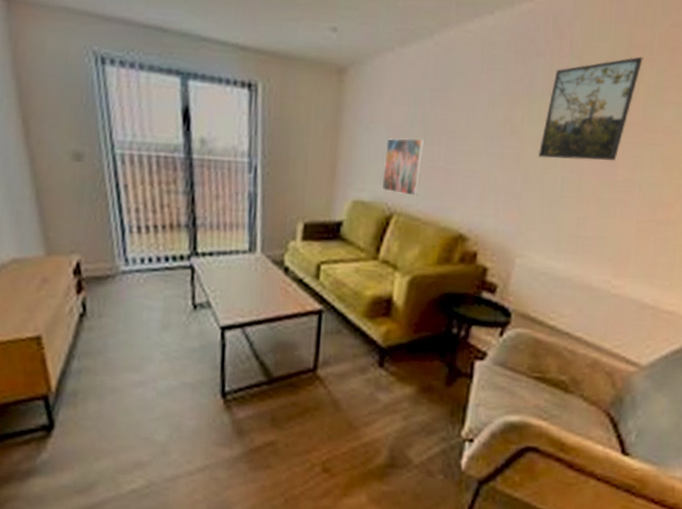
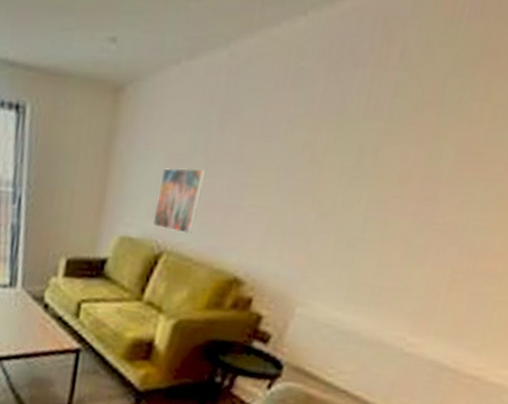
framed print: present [539,56,643,162] -> none [340,66,497,200]

